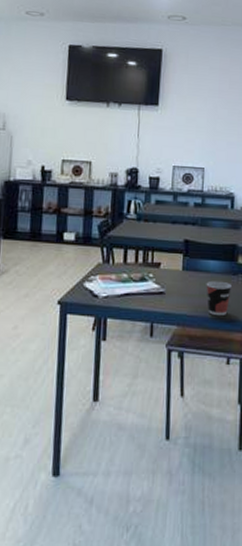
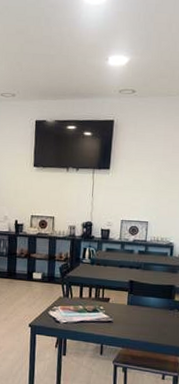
cup: present [206,280,232,316] -> none [147,314,168,342]

